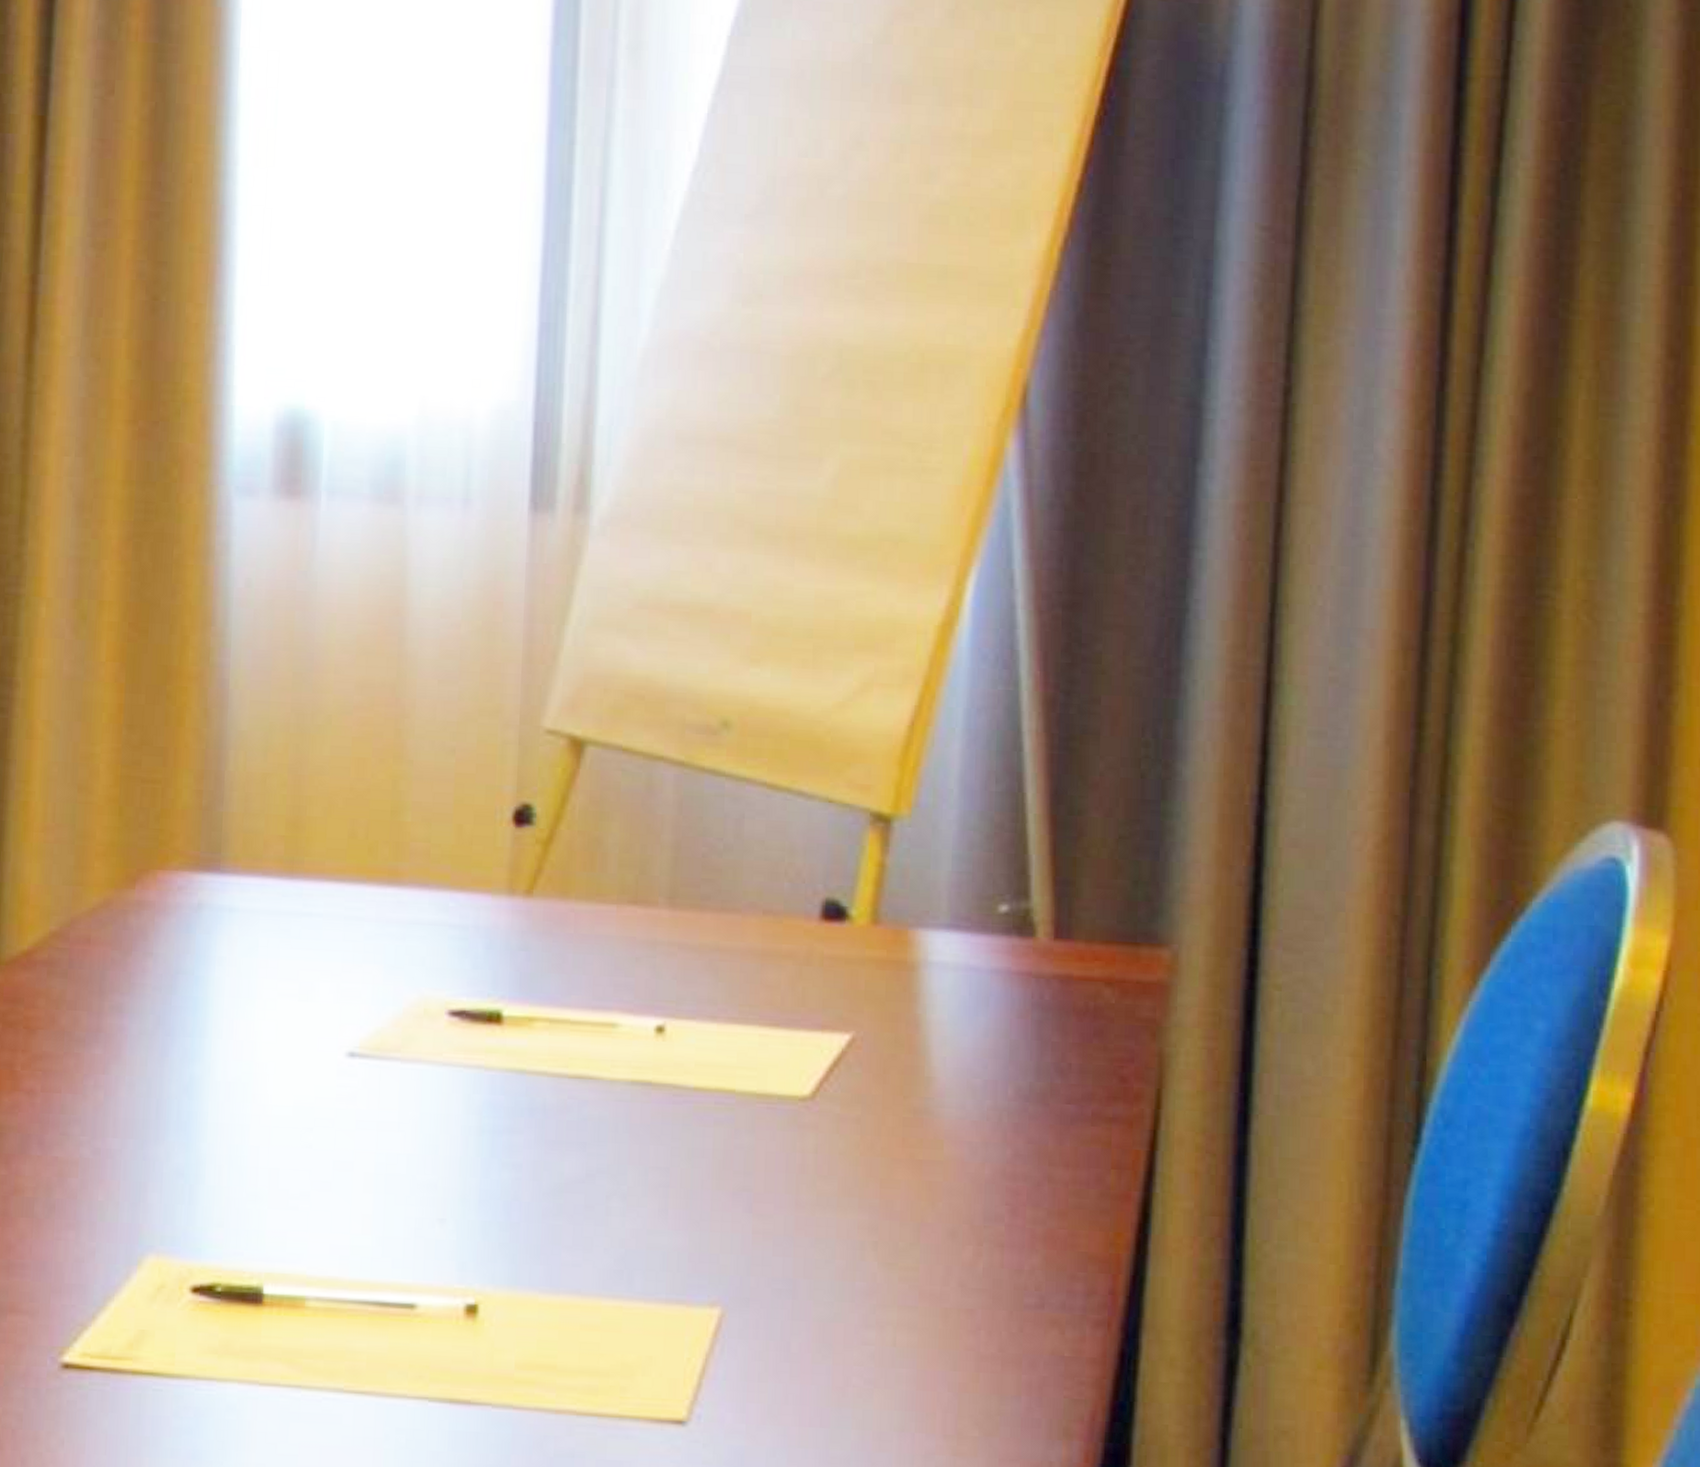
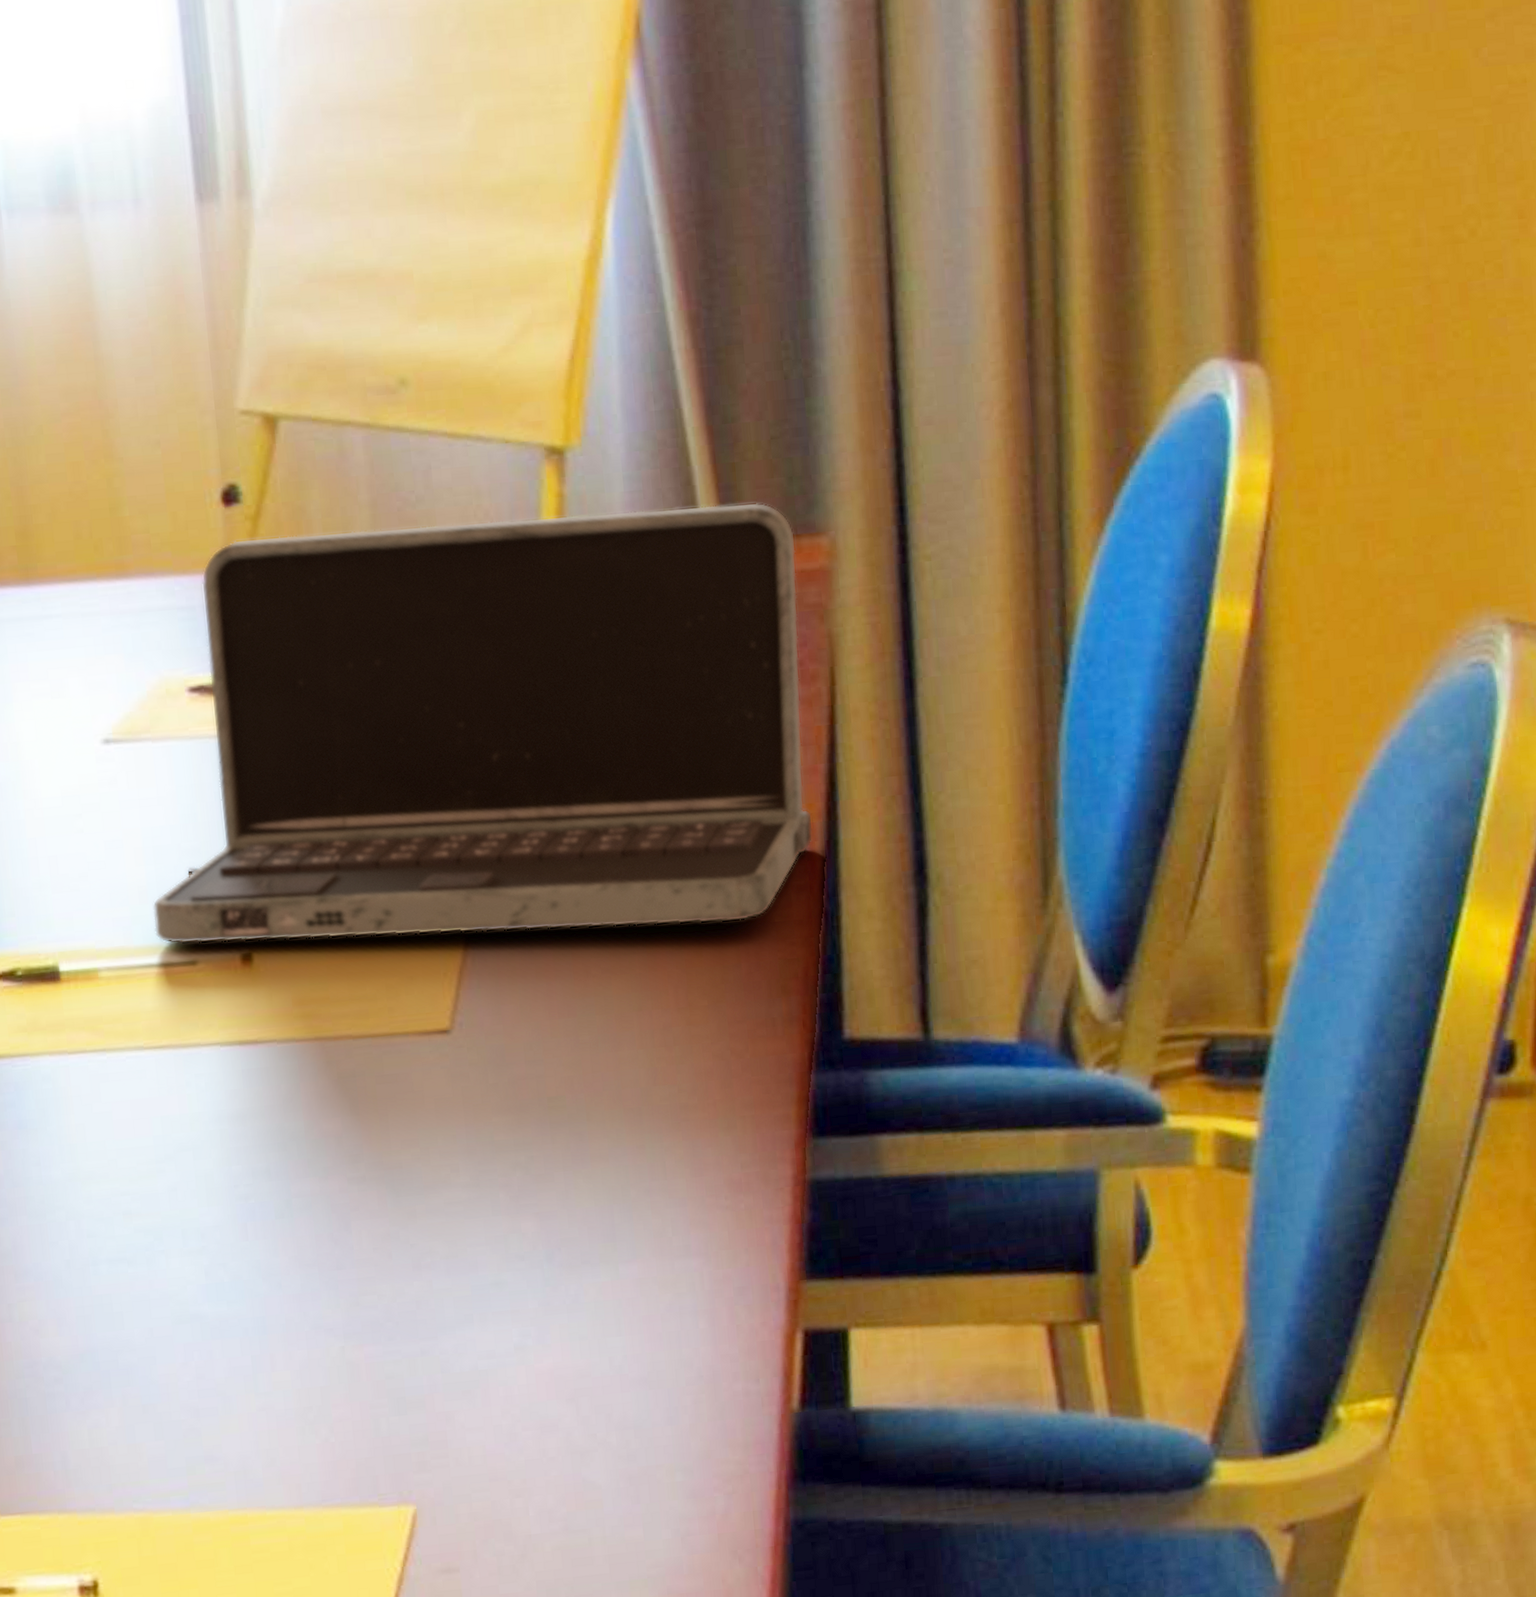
laptop: none [374,862,1134,1349] -> present [152,502,813,944]

